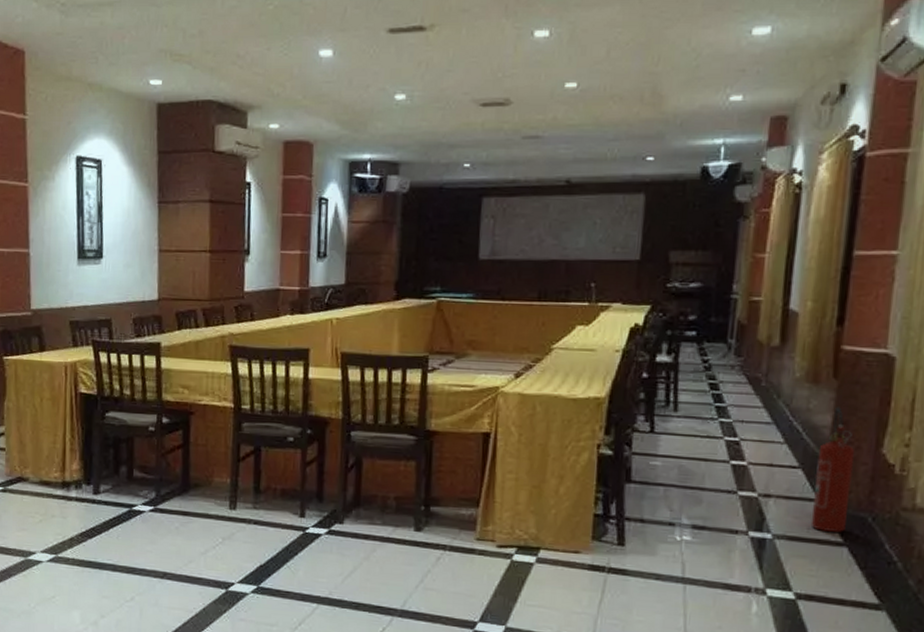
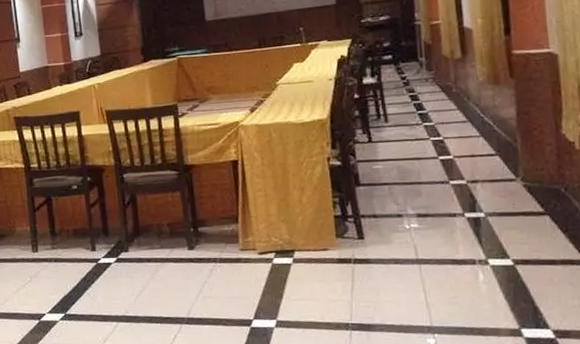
fire extinguisher: present [810,407,854,532] -> none [509,101,544,205]

